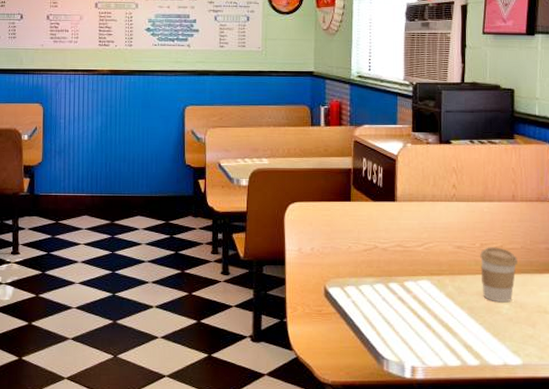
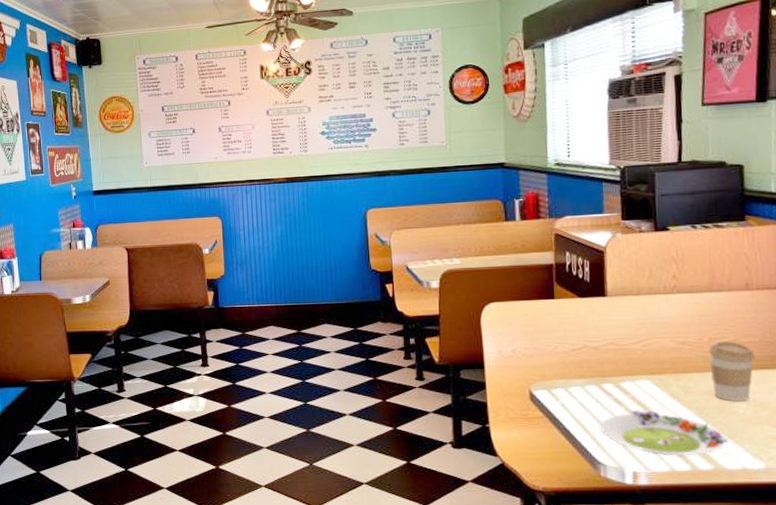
salad plate: none [385,307,493,352] -> present [600,409,728,456]

